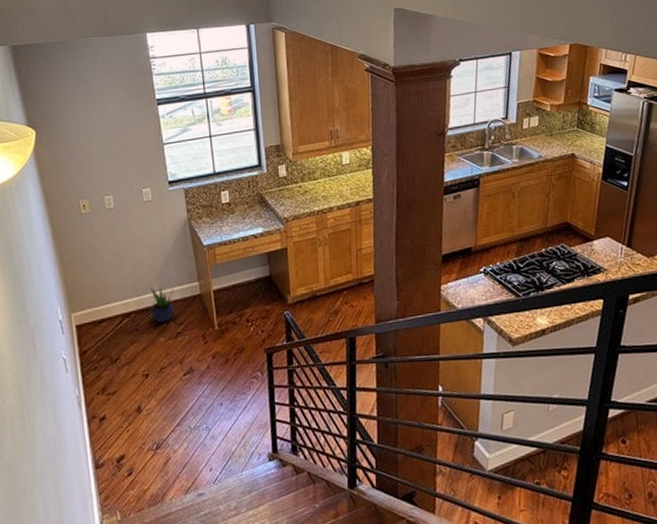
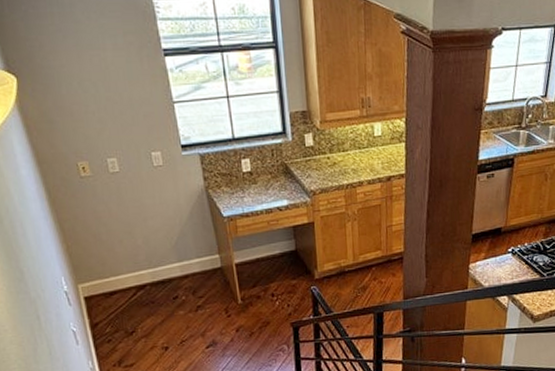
potted plant: present [150,286,174,323] -> none [166,257,193,296]

